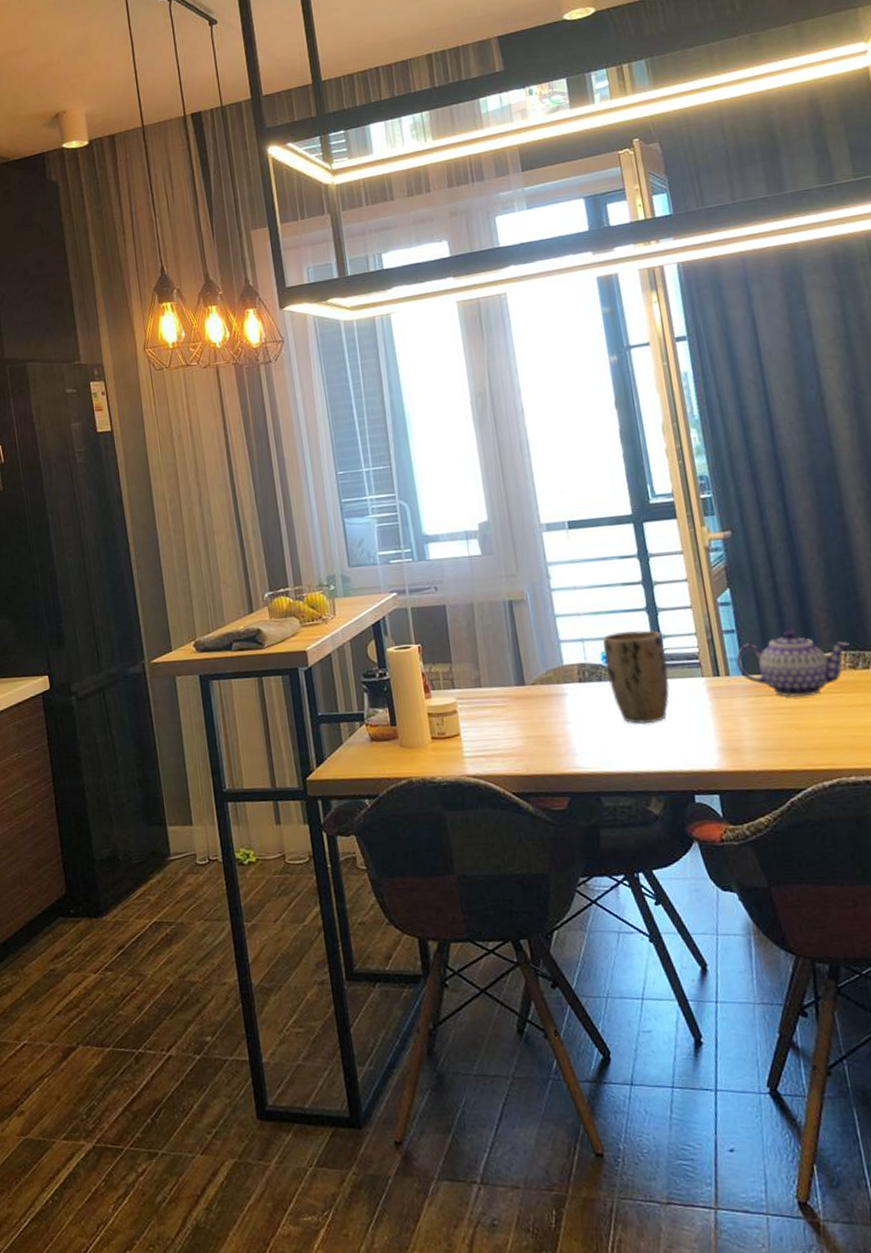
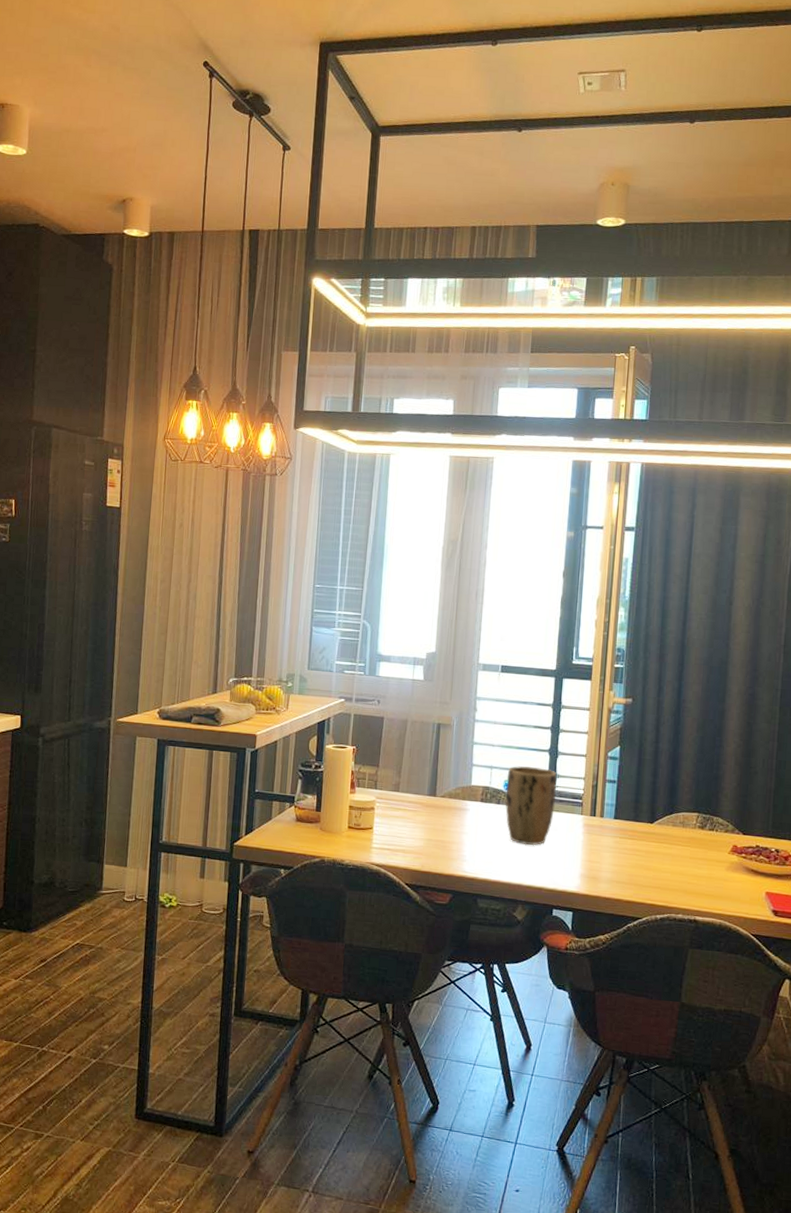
teapot: present [736,629,849,697] -> none [611,788,703,846]

